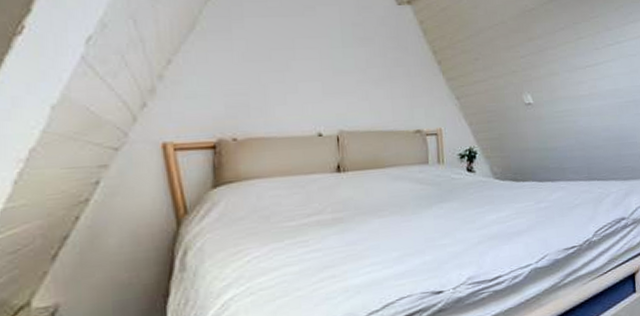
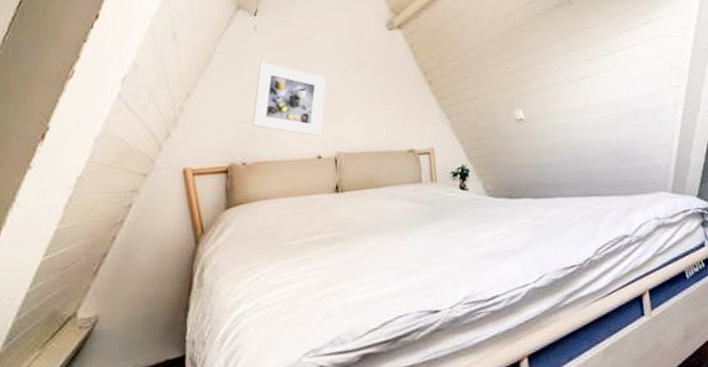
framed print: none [244,30,329,113] -> present [252,62,327,137]

